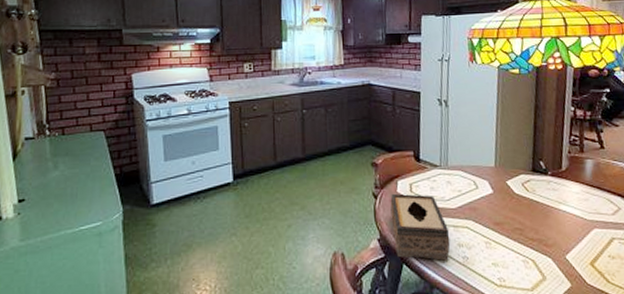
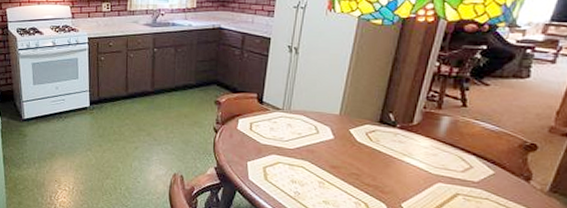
tissue box: present [390,193,451,261] -> none [229,129,284,193]

